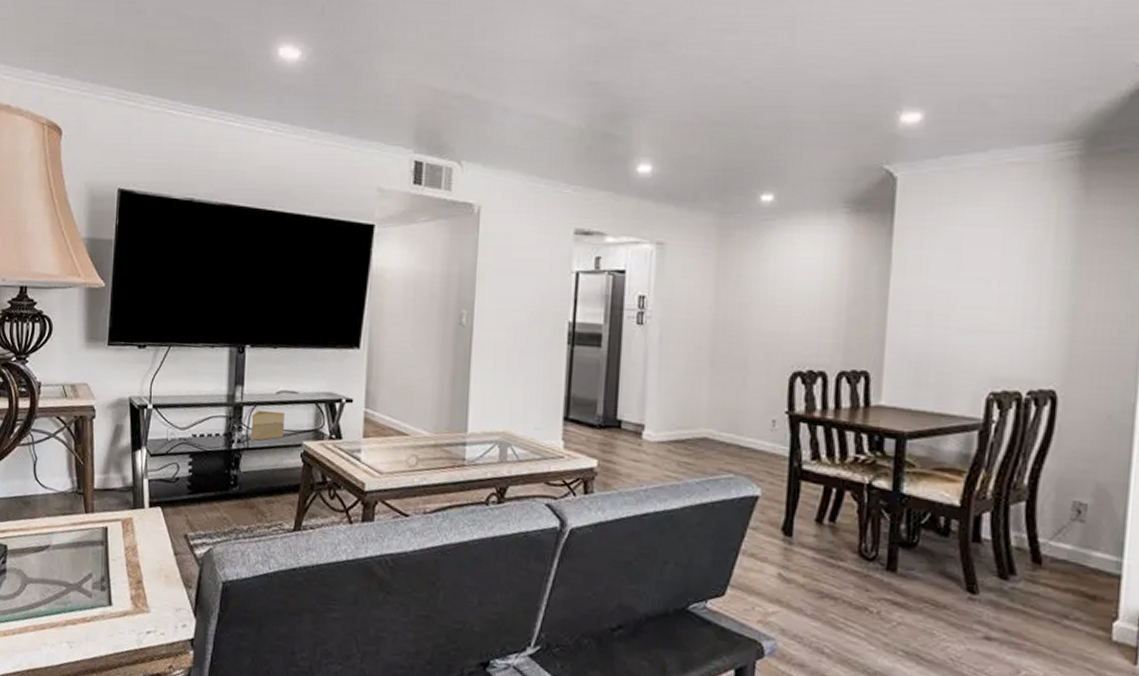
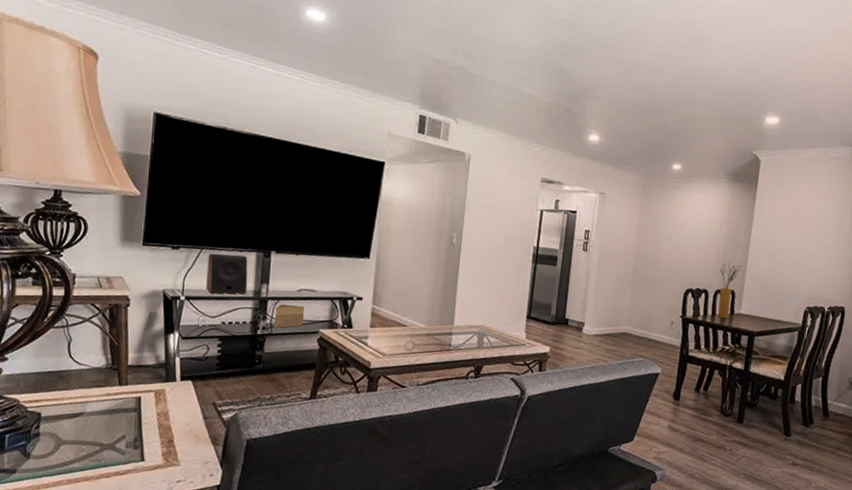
speaker: none [175,350,220,400] -> present [206,253,248,295]
vase: none [843,328,877,415] -> present [717,261,742,320]

